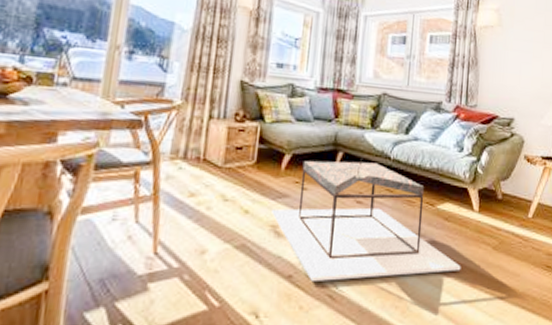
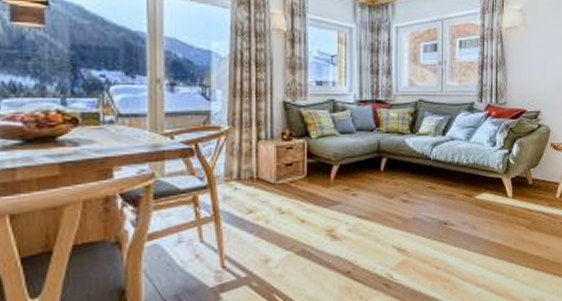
coffee table: present [272,157,461,281] -> none [326,161,500,274]

